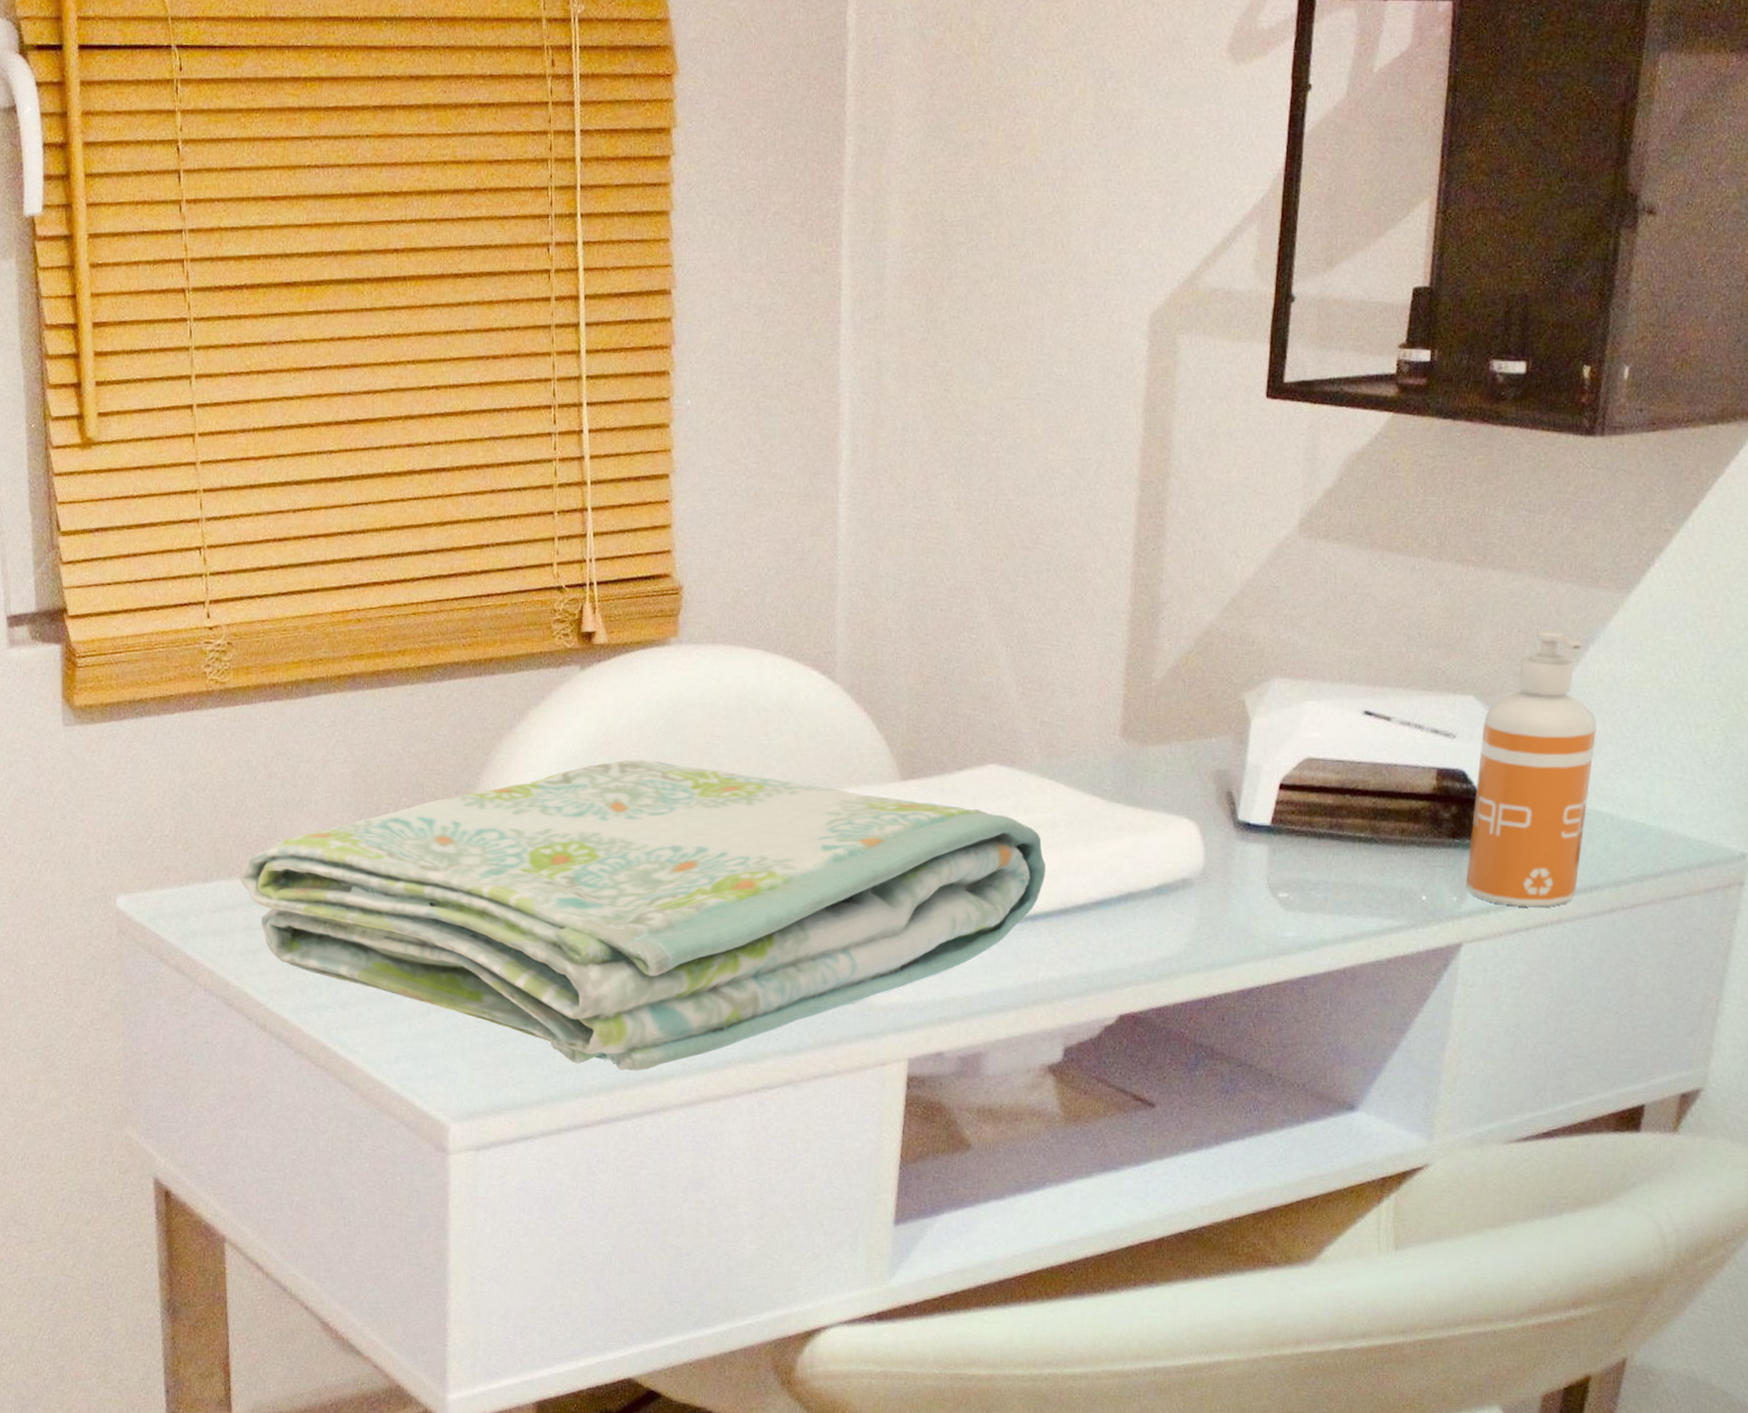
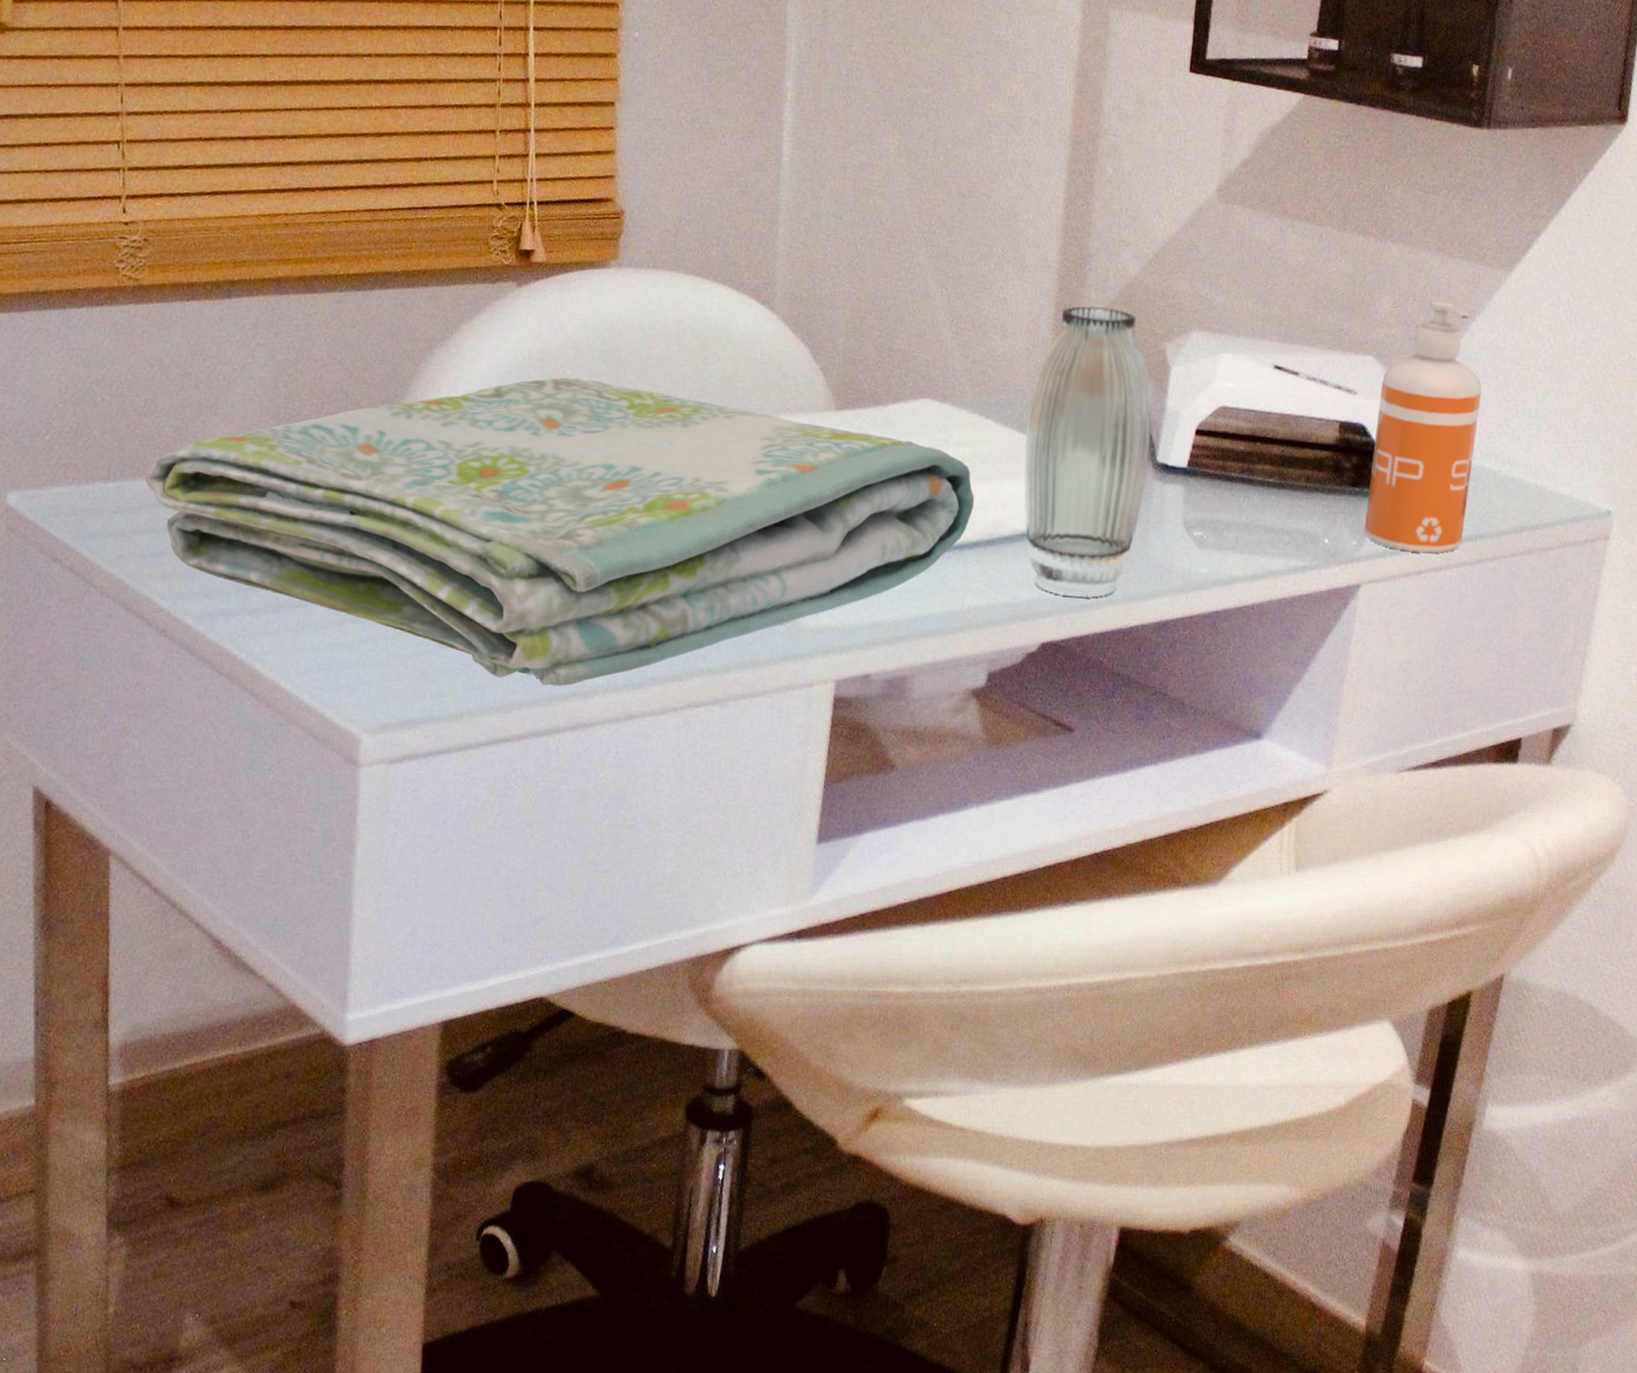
vase: none [1096,658,1232,967] -> present [1023,306,1152,598]

